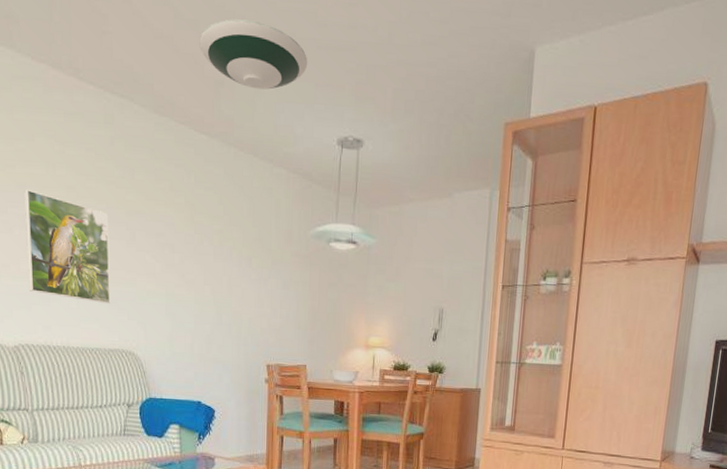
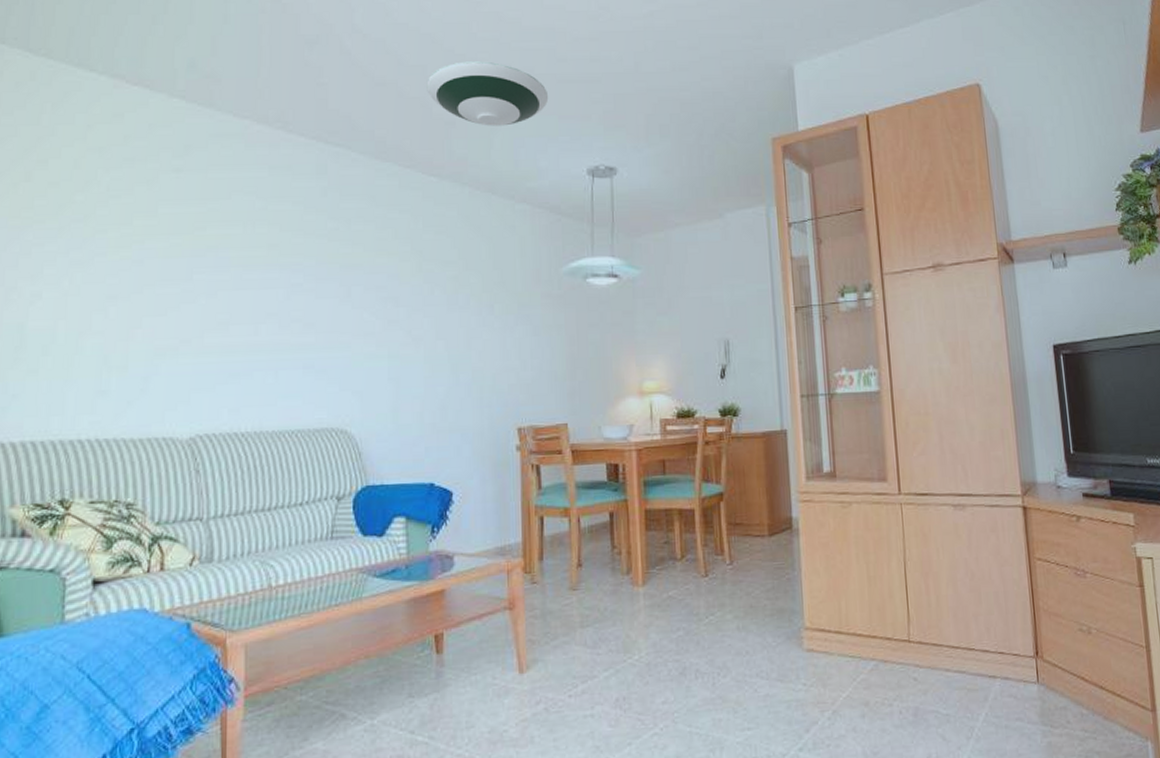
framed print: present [24,190,110,303] -> none [214,252,318,374]

